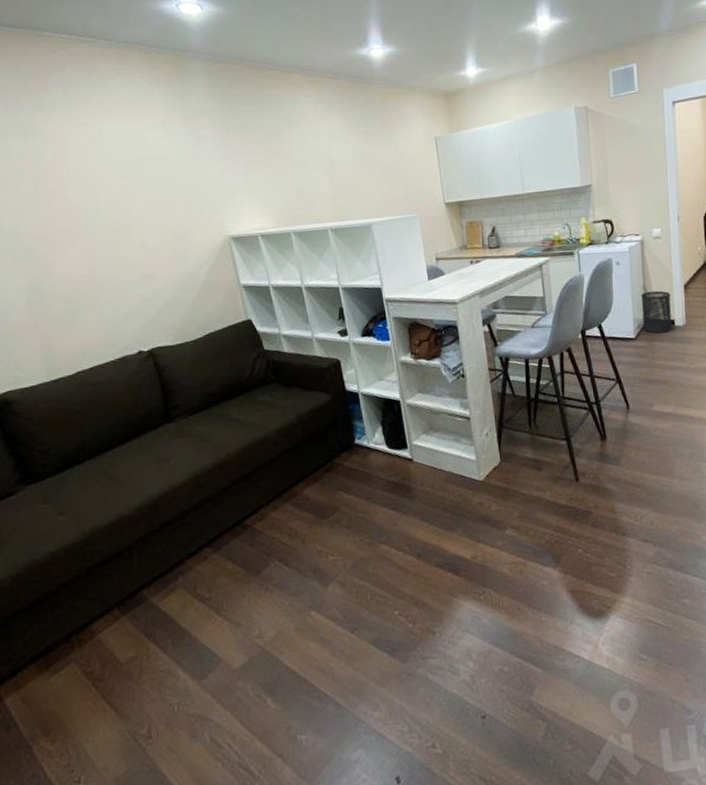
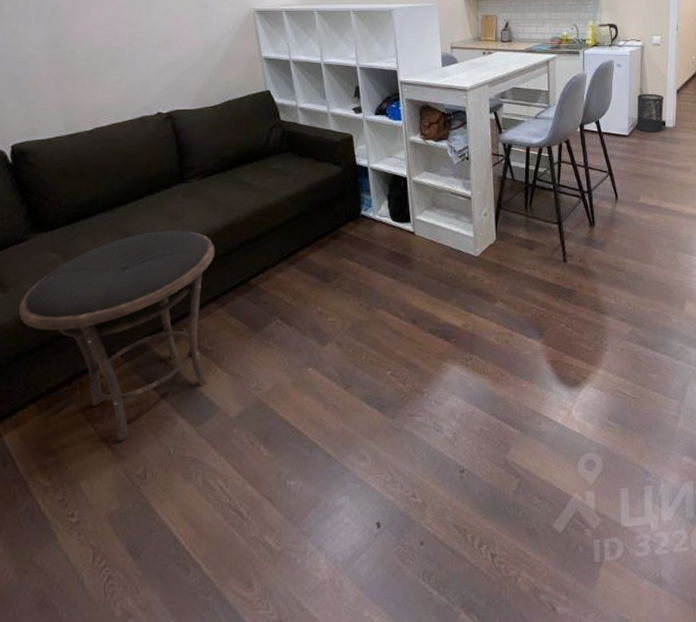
side table: none [13,472,208,700] -> present [19,230,214,441]

